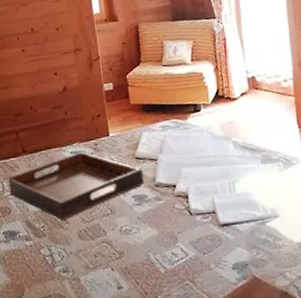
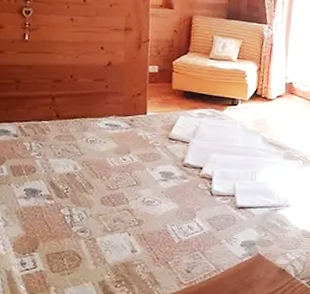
serving tray: present [8,152,144,221] -> none [36,125,174,186]

